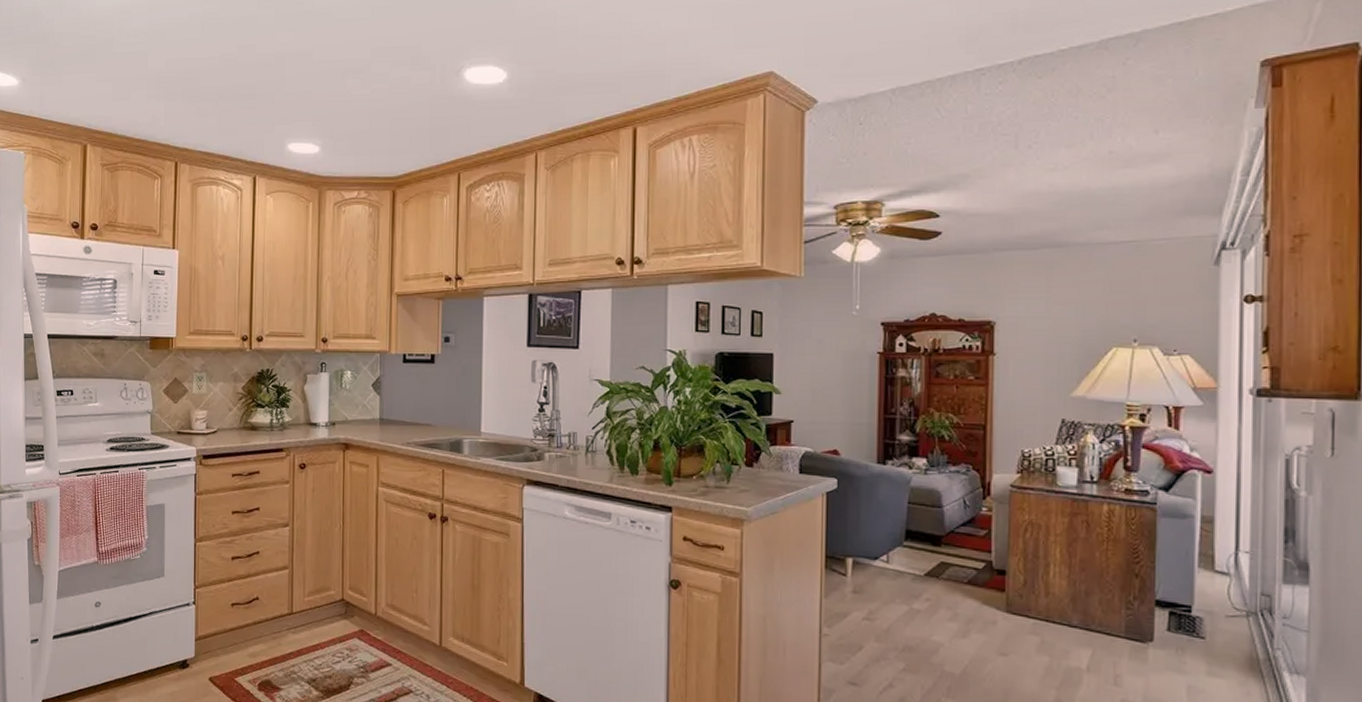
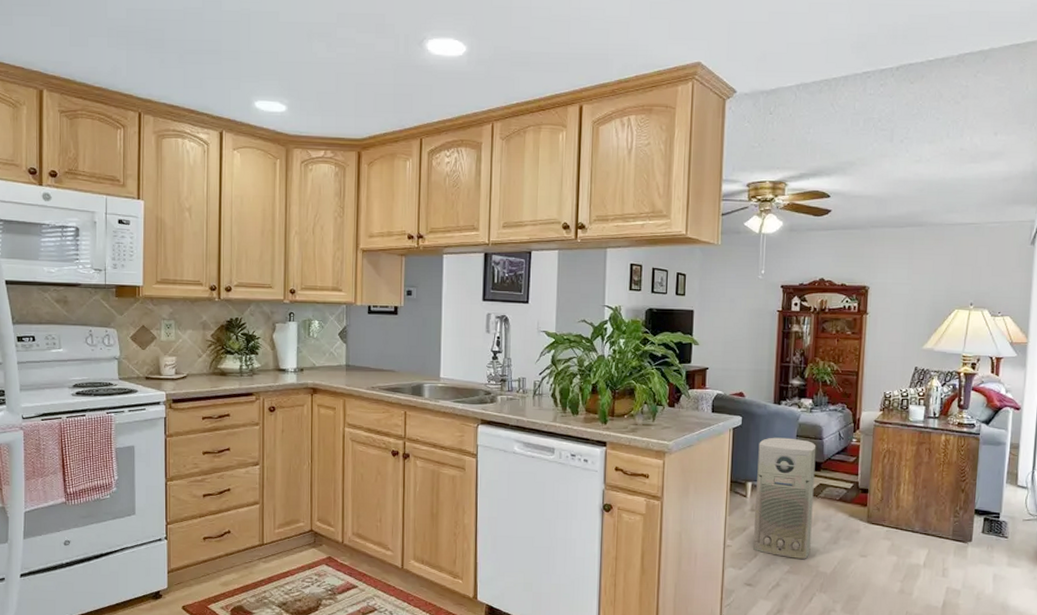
air purifier: none [857,504,935,655] -> present [753,437,816,559]

